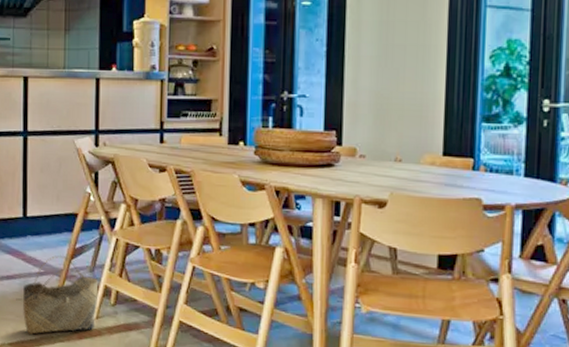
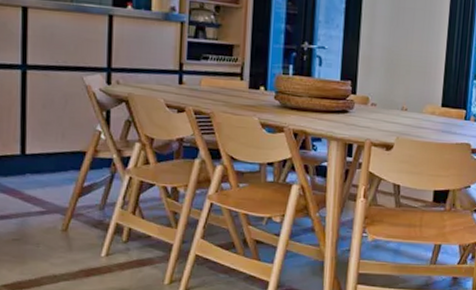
basket: present [22,255,99,335] -> none [20,194,110,275]

